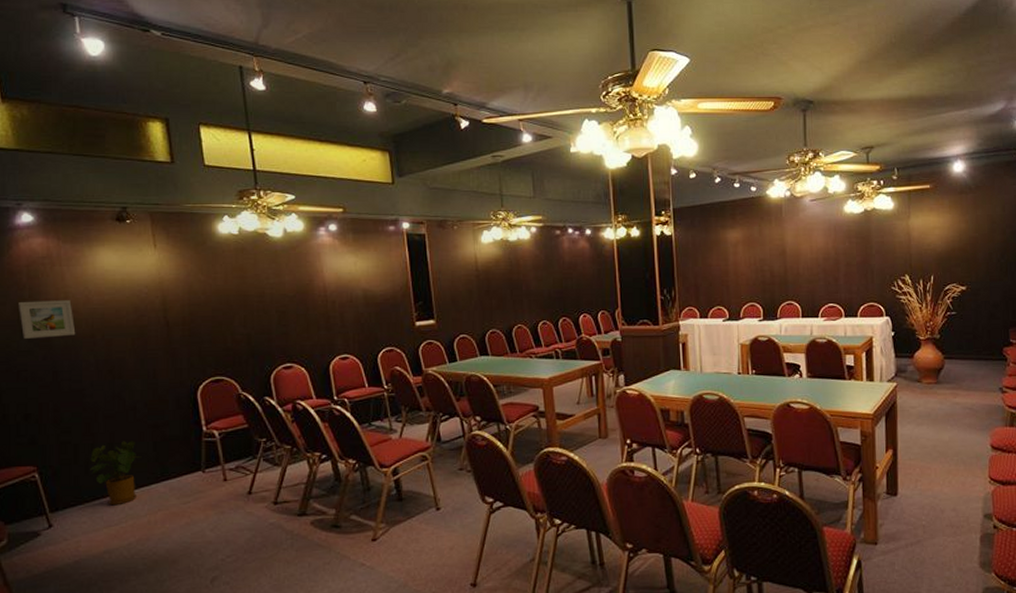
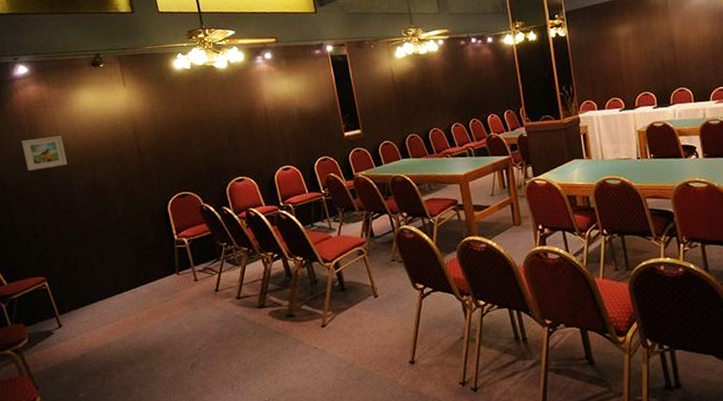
house plant: present [90,441,142,506] -> none [87,251,128,307]

